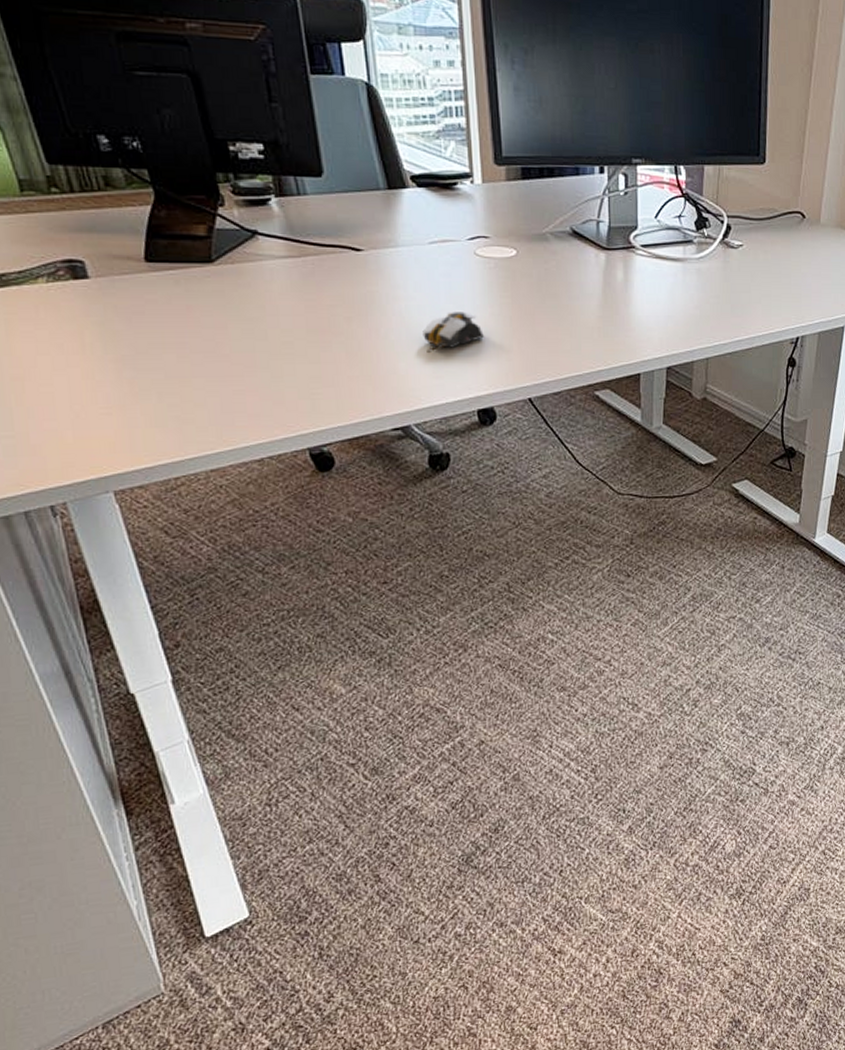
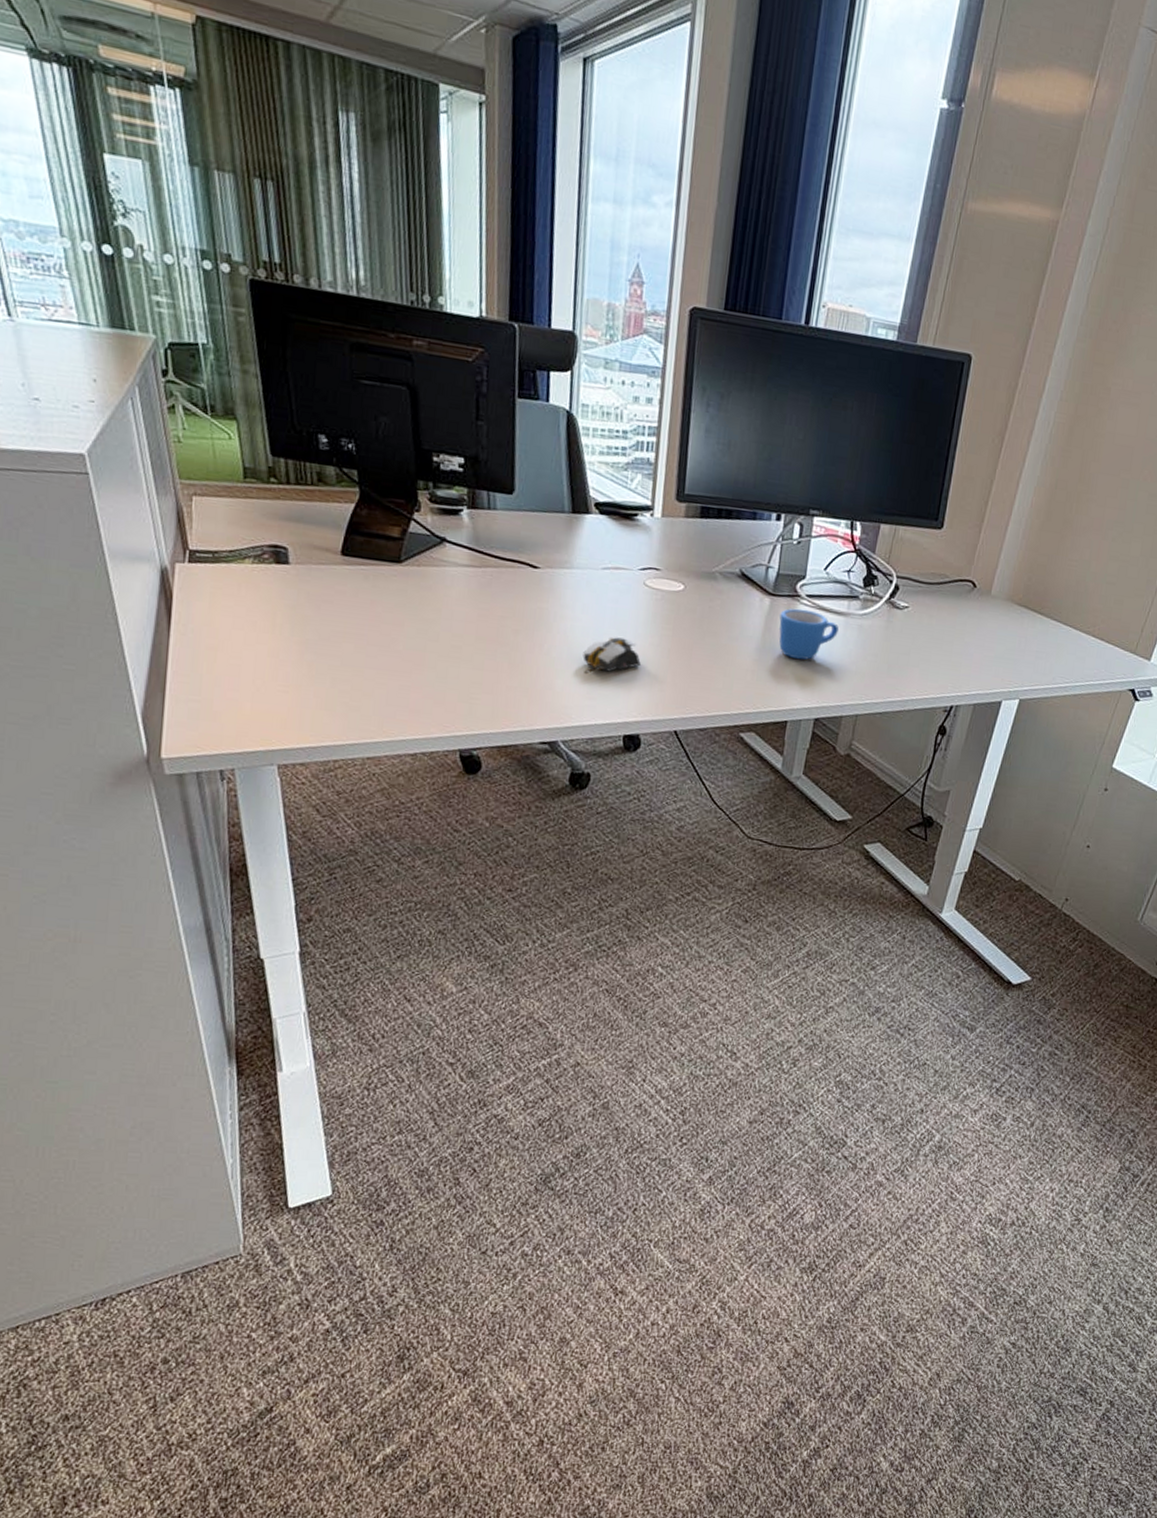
mug: none [617,260,677,311] -> present [779,608,839,660]

